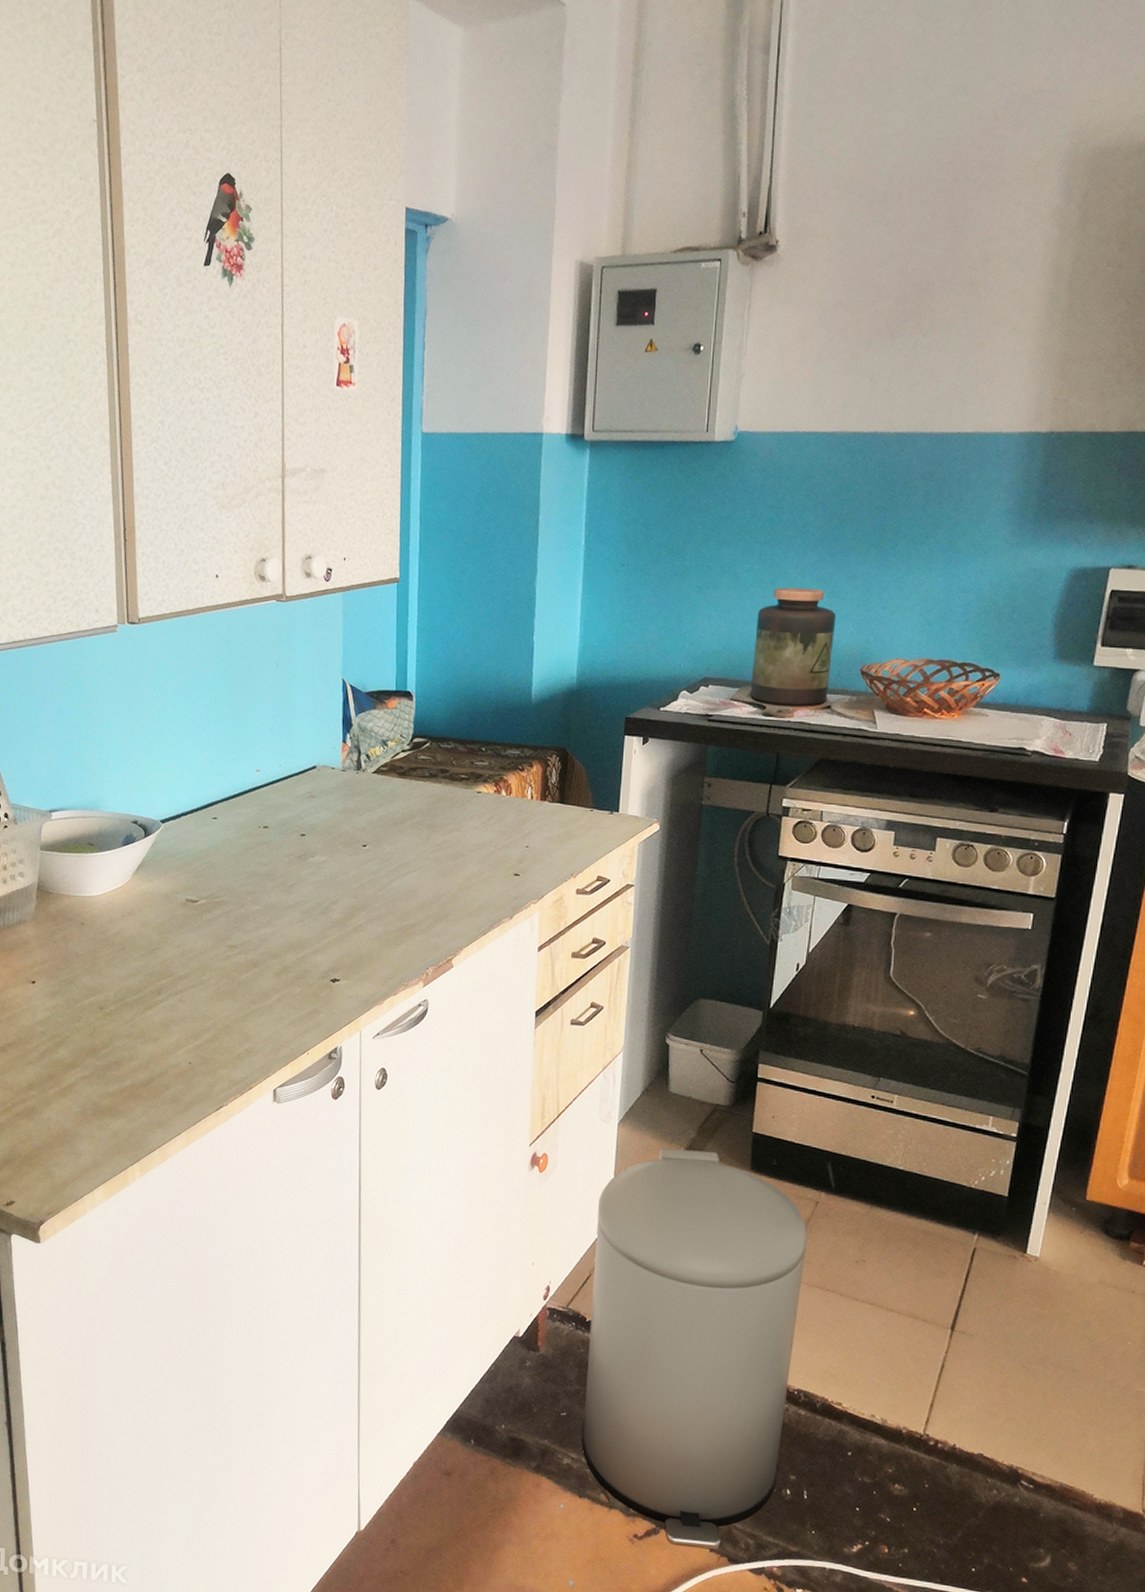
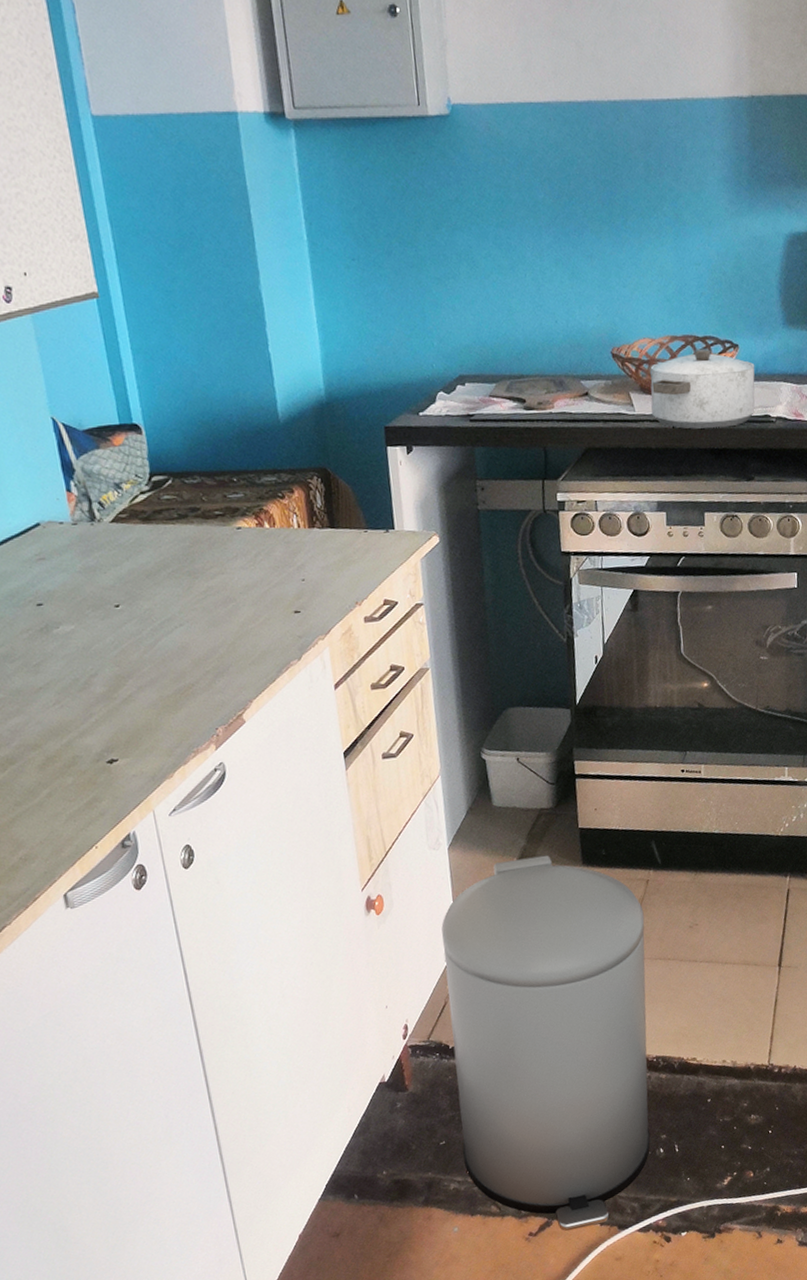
jar: present [750,587,836,707] -> none [502,271,584,399]
cooking pot: none [894,674,1016,755] -> present [650,348,755,429]

